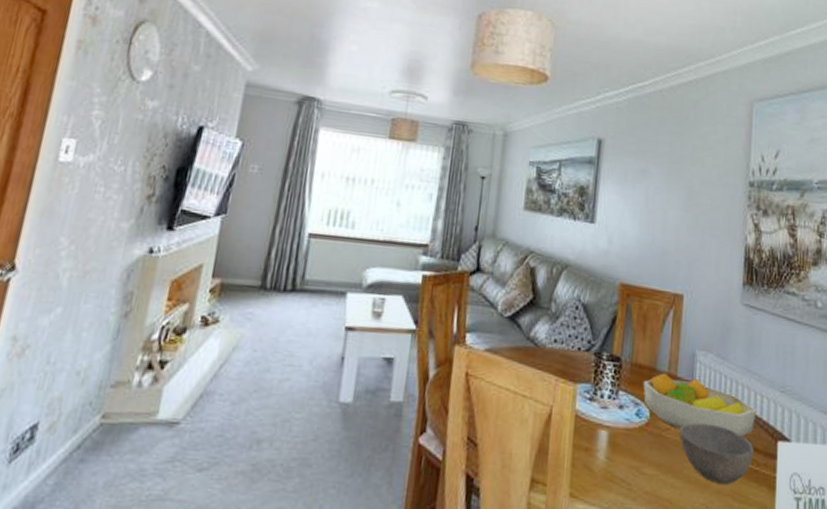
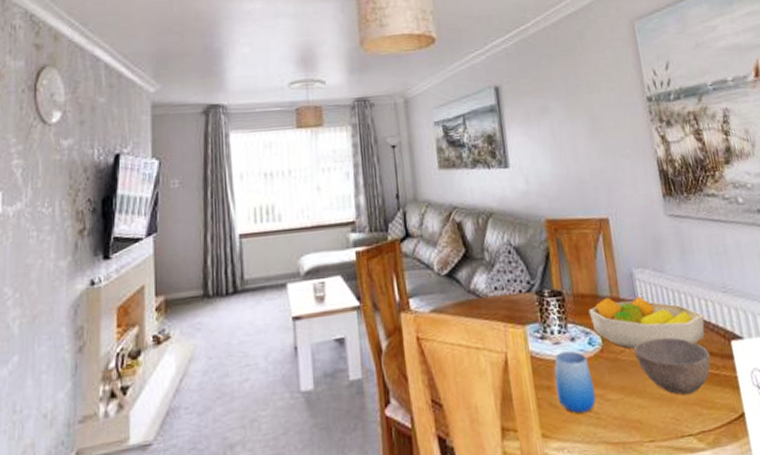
cup: none [593,417,633,482] -> present [554,351,596,414]

